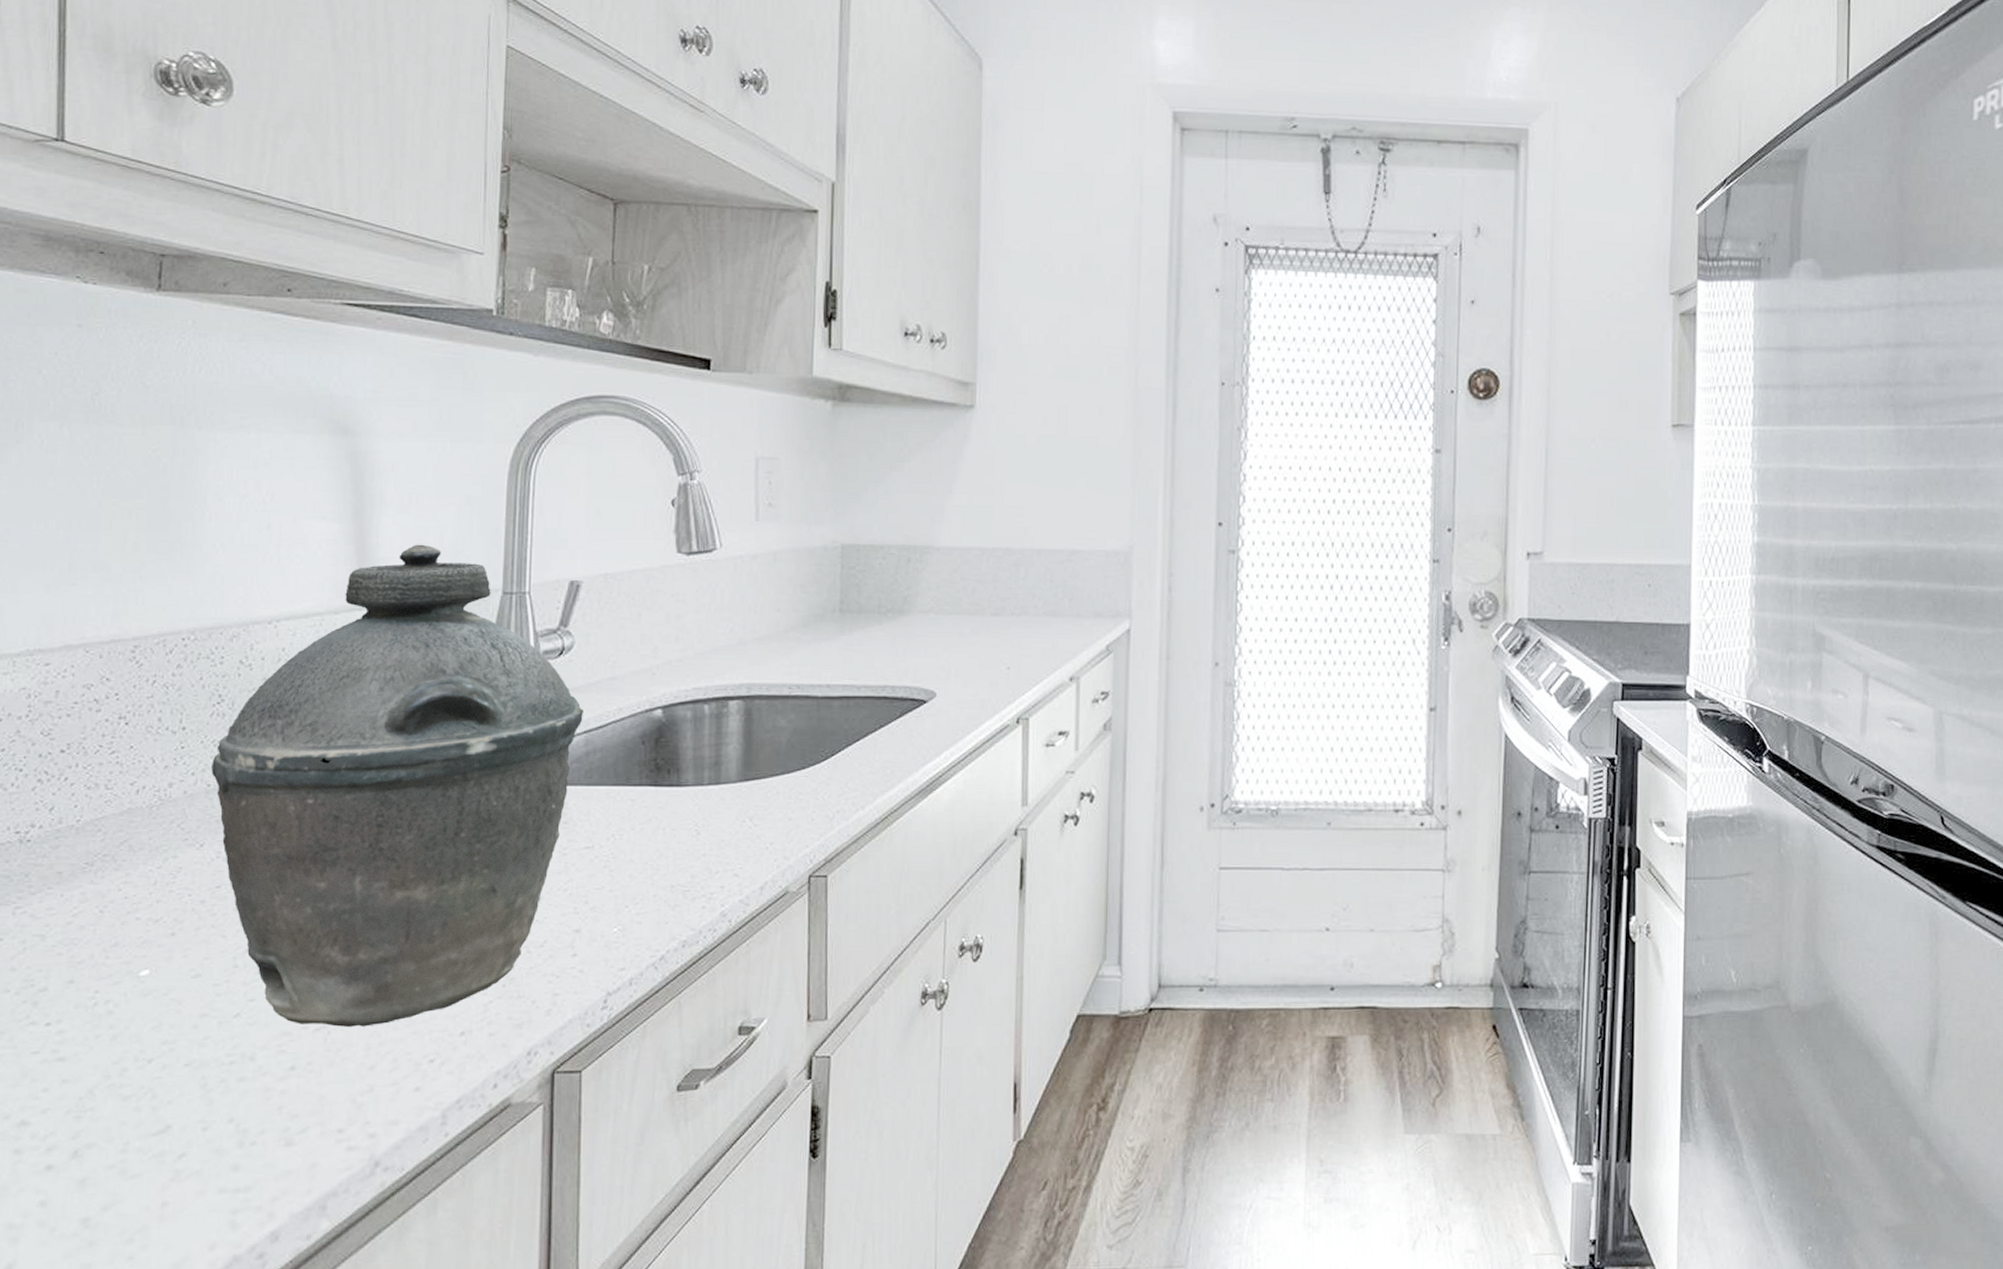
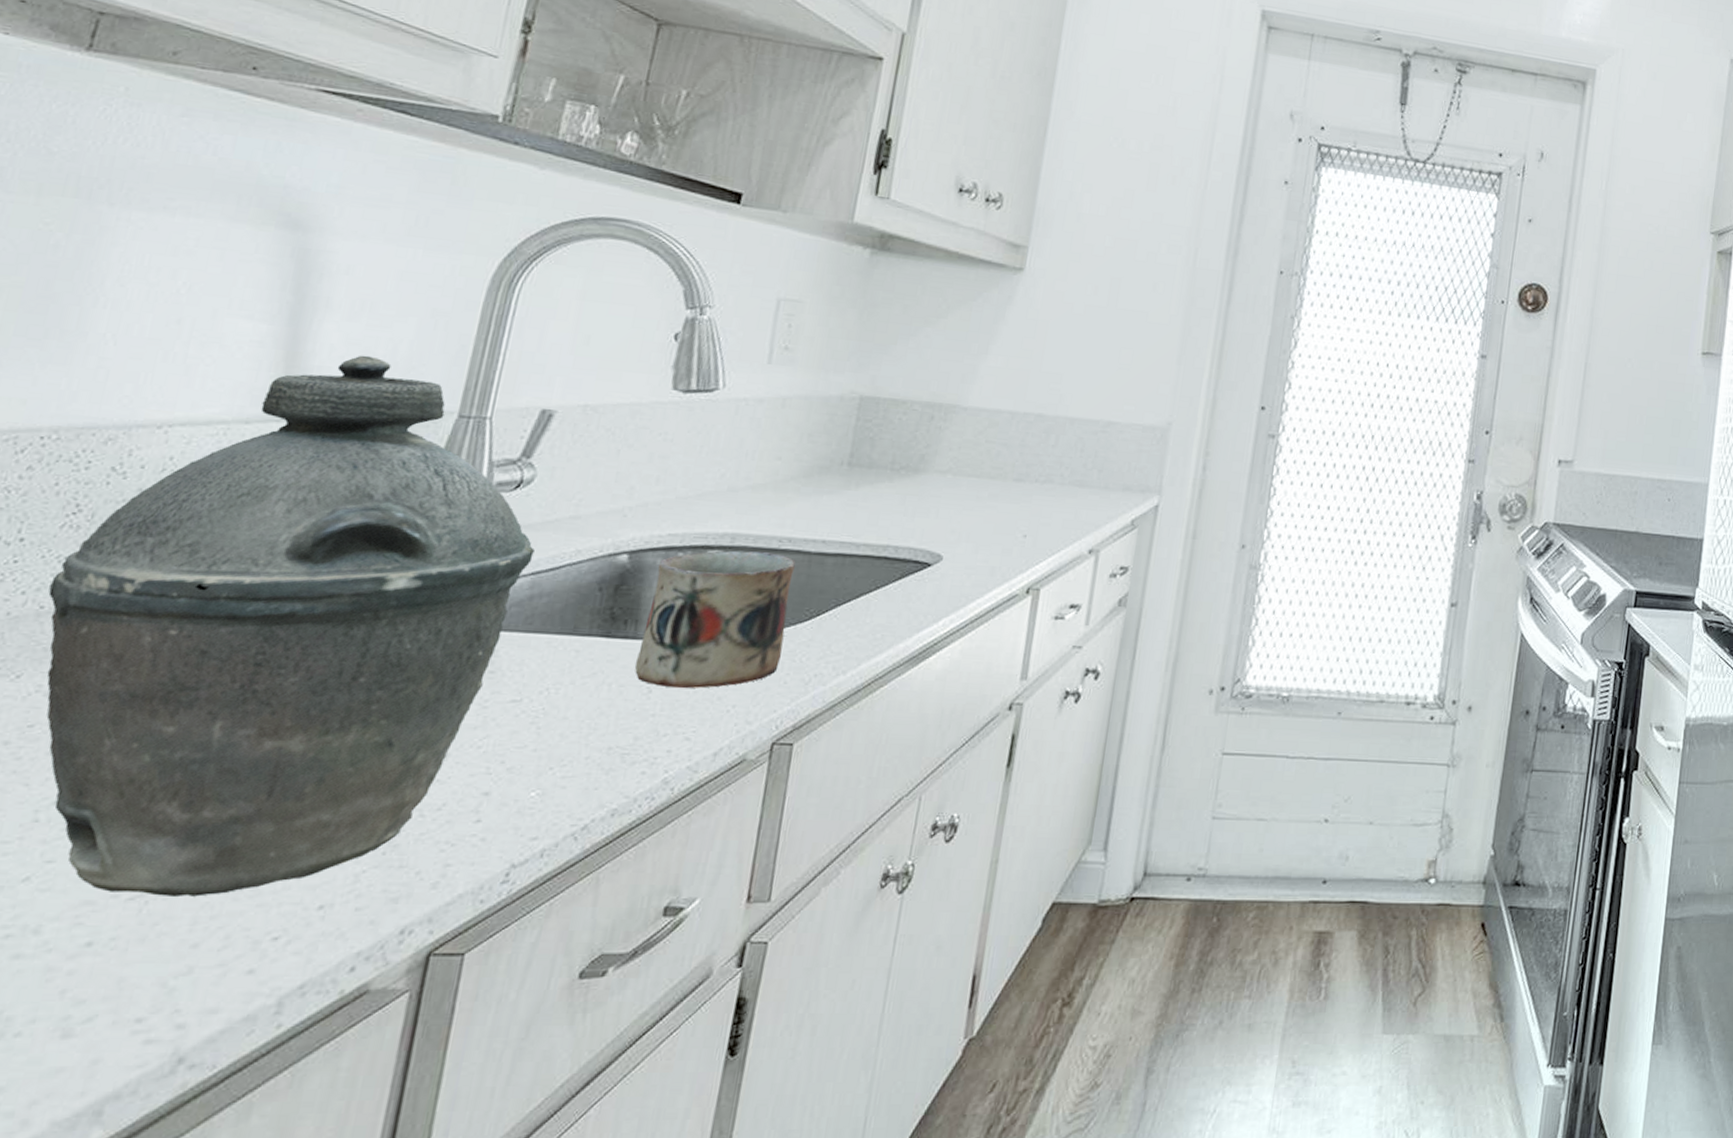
mug: none [683,698,806,829] -> present [635,550,796,688]

